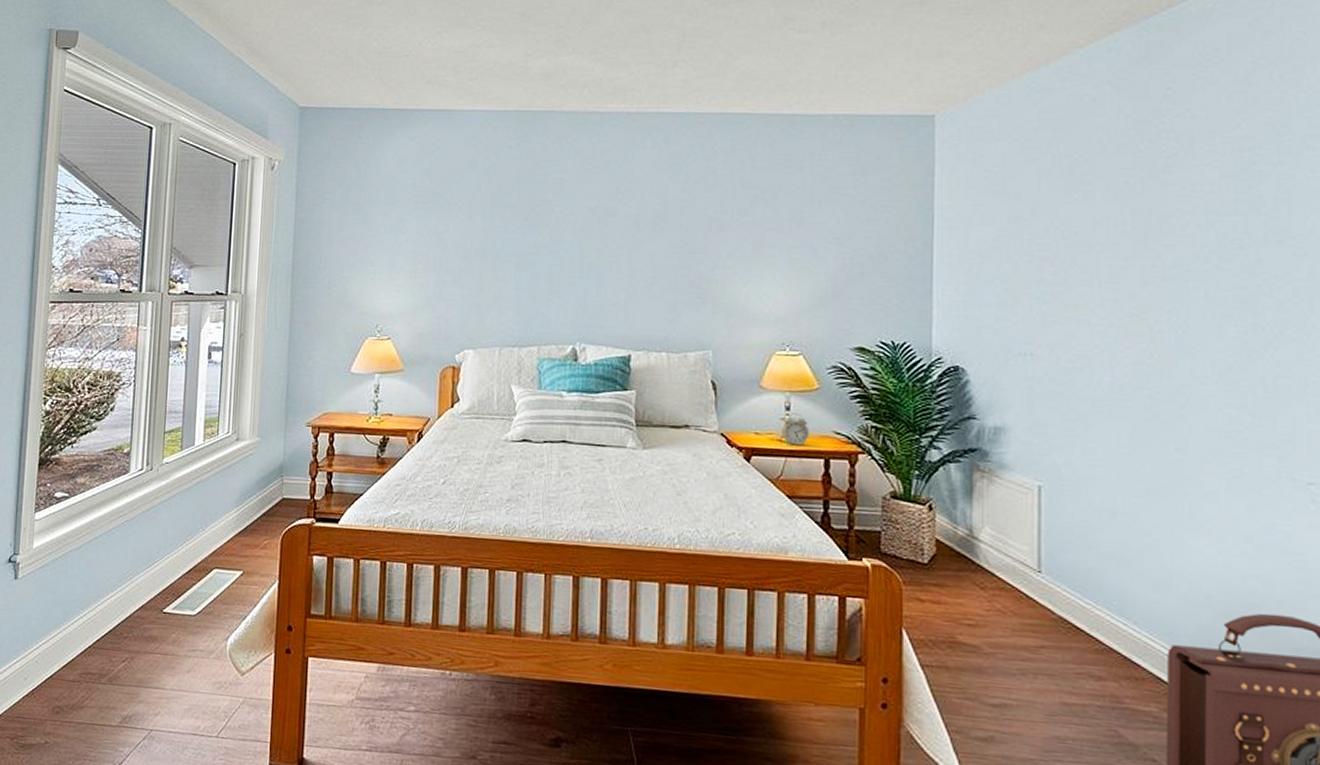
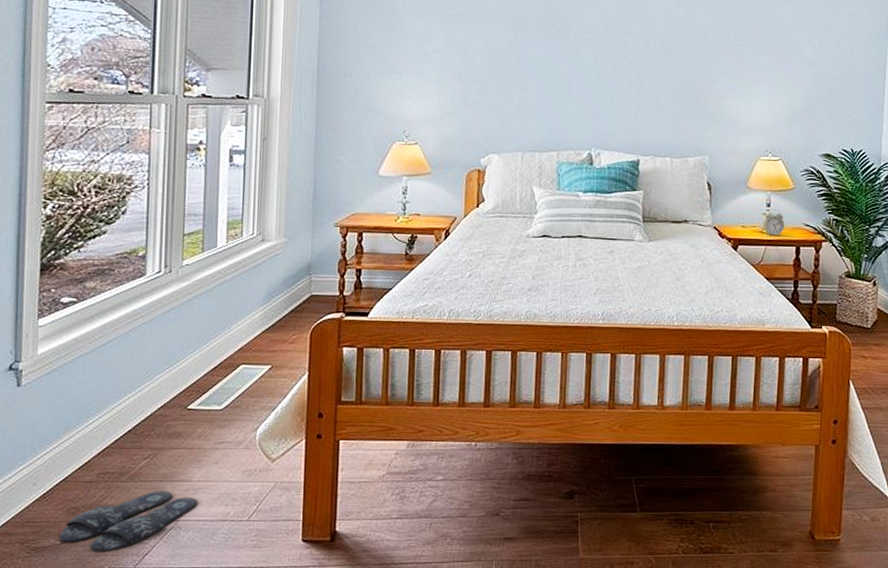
slippers: none [44,696,171,756] -> present [59,491,198,552]

